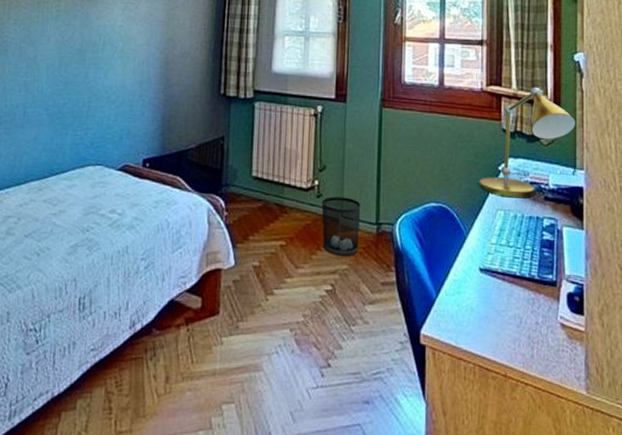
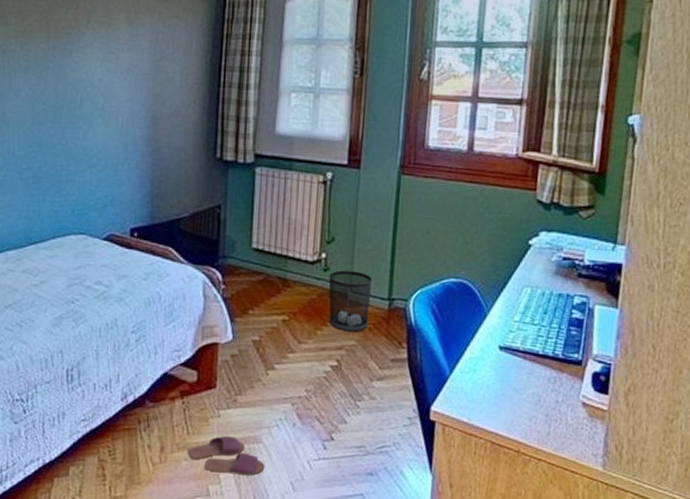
slippers: none [191,364,266,405] -> present [187,436,265,475]
desk lamp: present [478,87,575,198] -> none [504,153,622,275]

